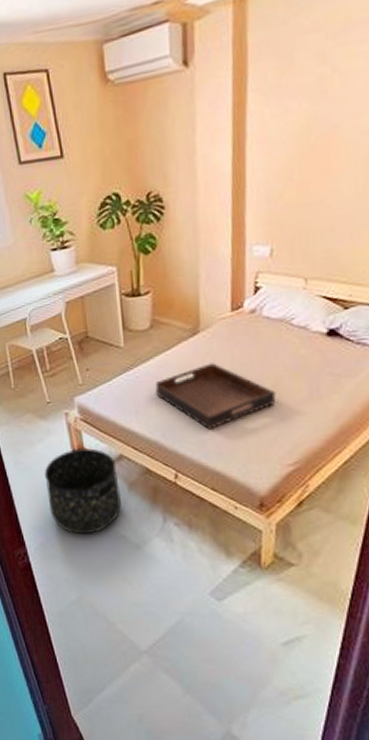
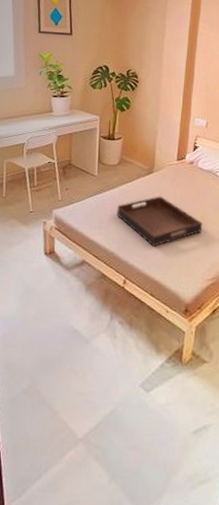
basket: present [44,448,122,535] -> none [17,252,80,328]

